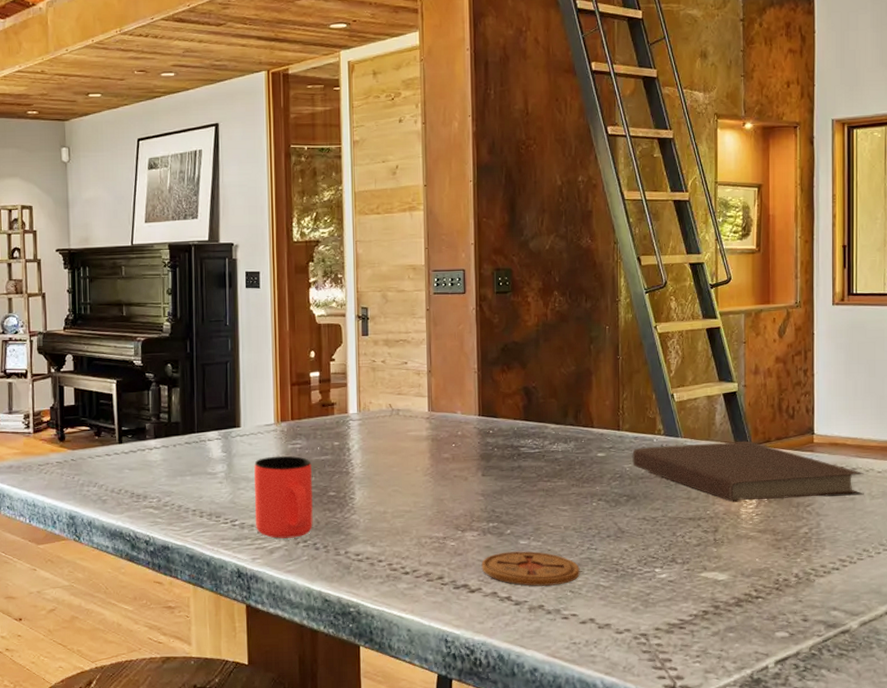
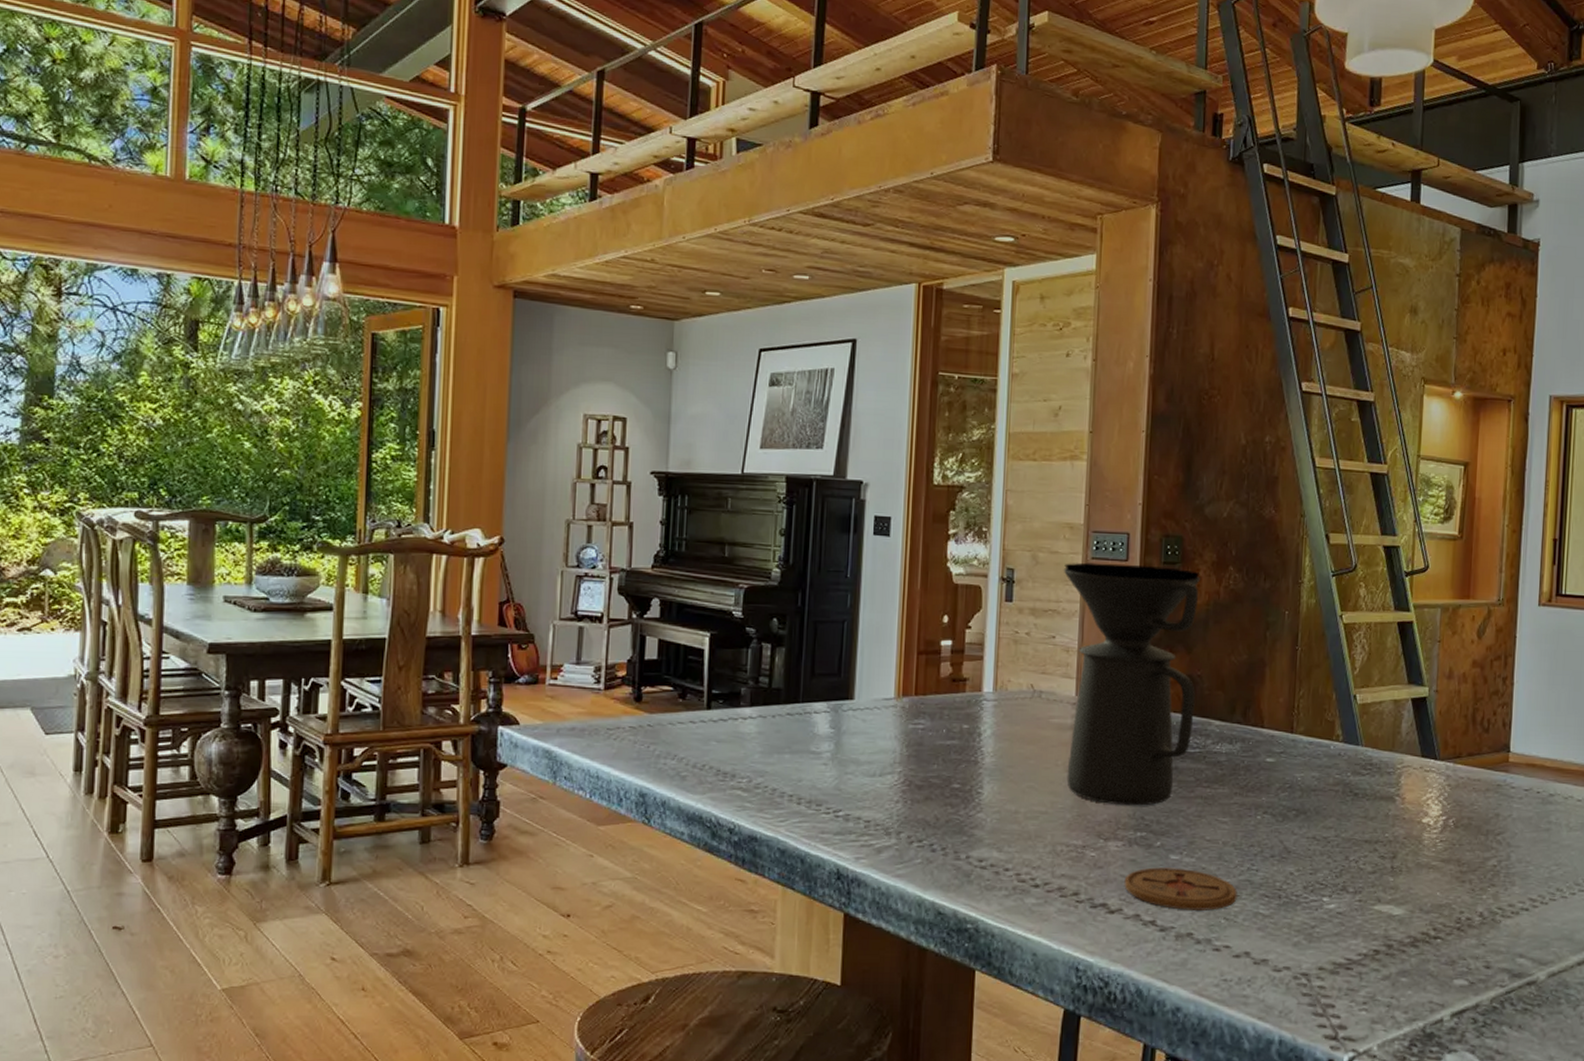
cup: present [254,455,313,539] -> none [862,736,935,836]
coffee maker: none [410,296,532,501] -> present [1063,562,1201,806]
notebook: present [632,440,864,502] -> none [1305,754,1562,826]

